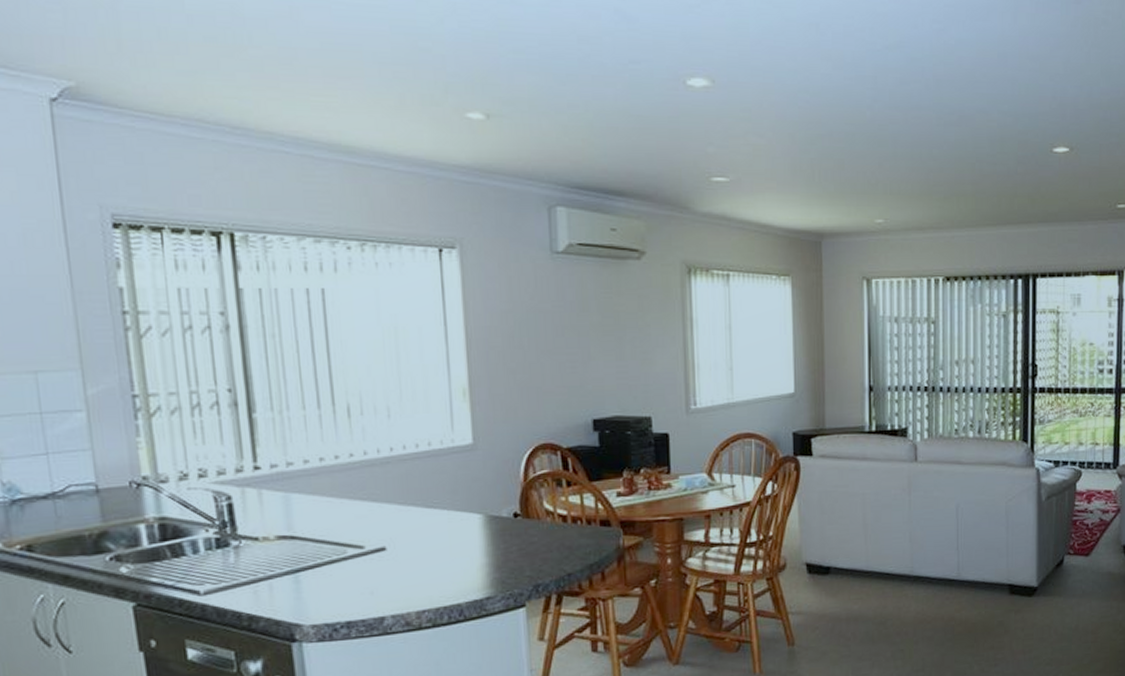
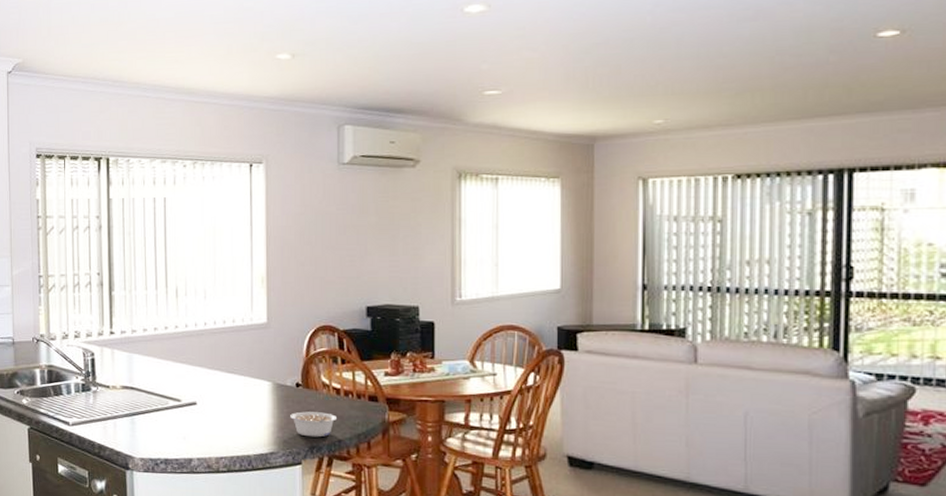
legume: none [508,544,564,574] -> present [290,411,336,438]

